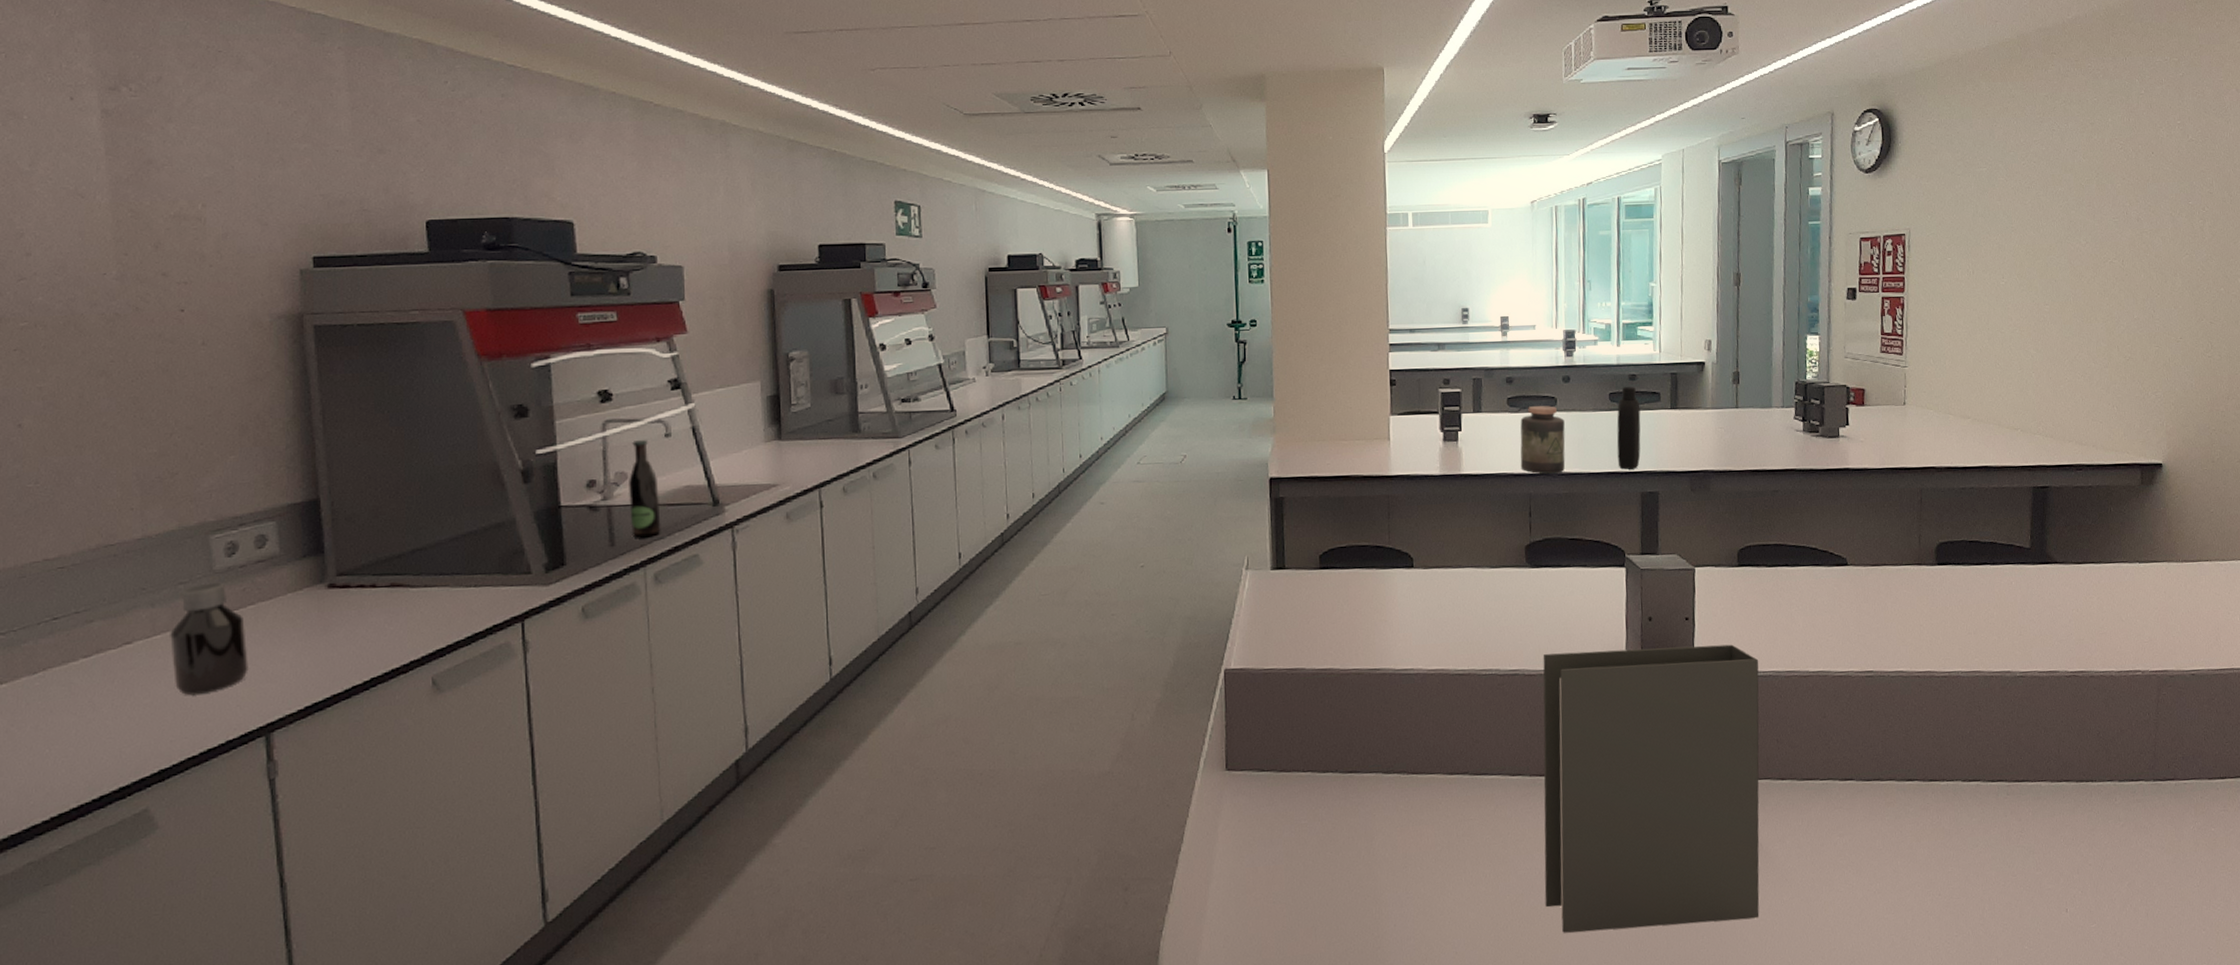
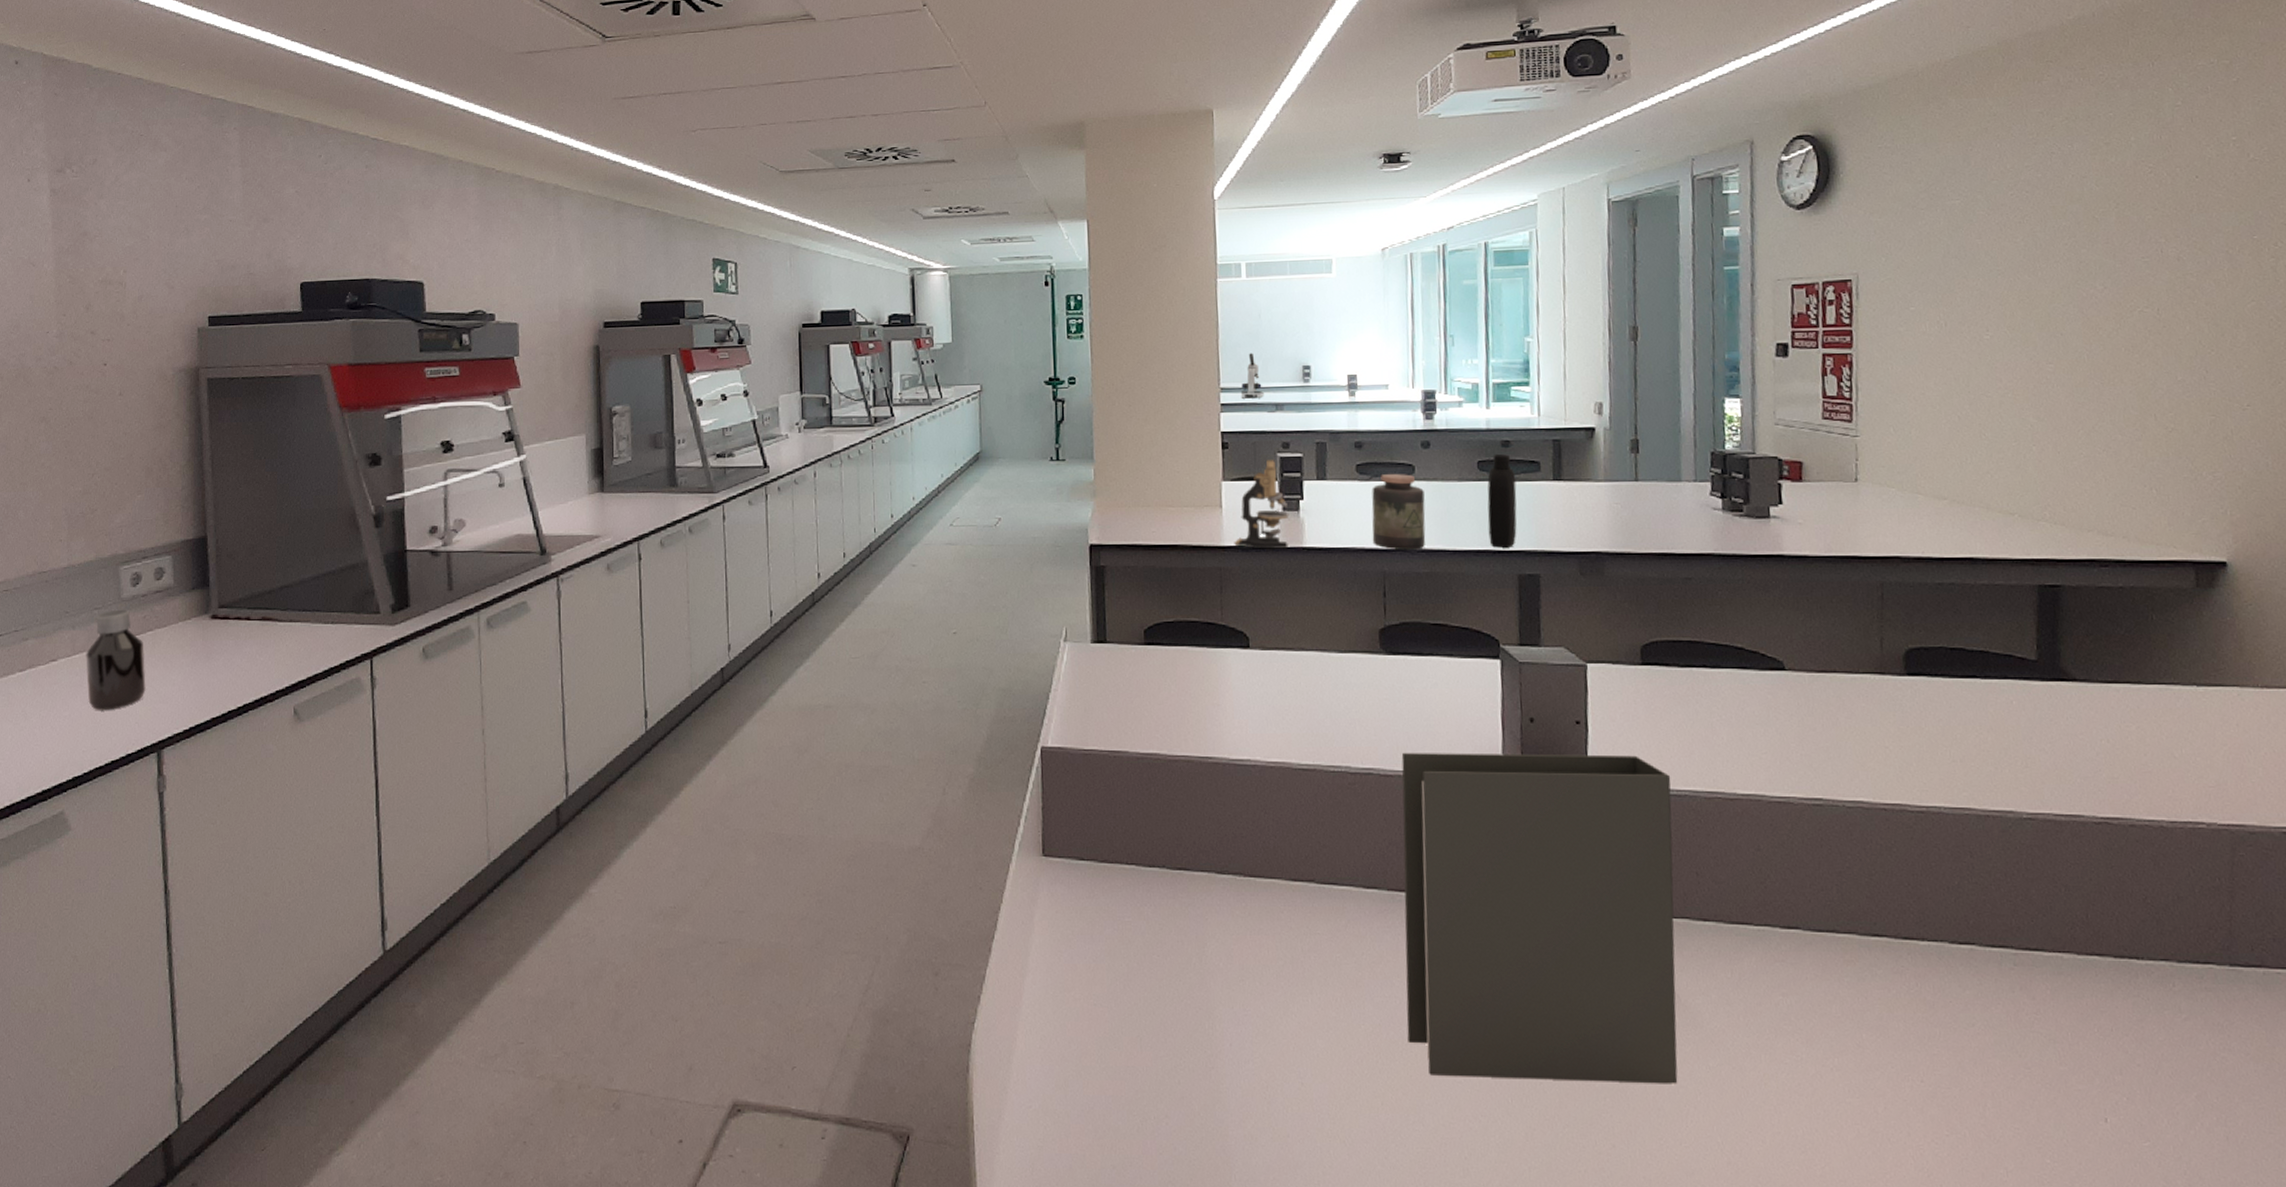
bottle: present [628,439,661,538] -> none [465,488,494,583]
microscope: none [1400,395,1449,477] -> present [1234,460,1289,549]
microscope: none [1407,296,1428,340] -> present [1240,353,1264,399]

